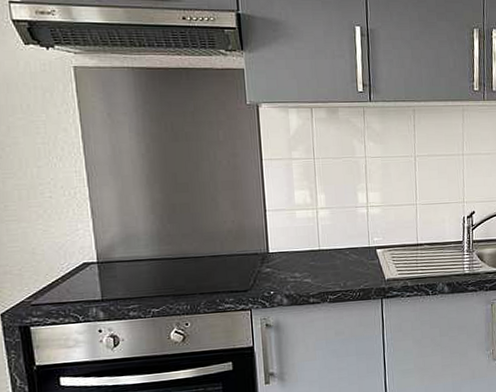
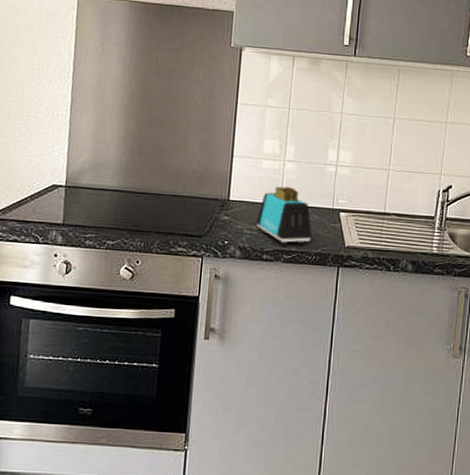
toaster: none [297,232,353,288] -> present [255,186,312,247]

